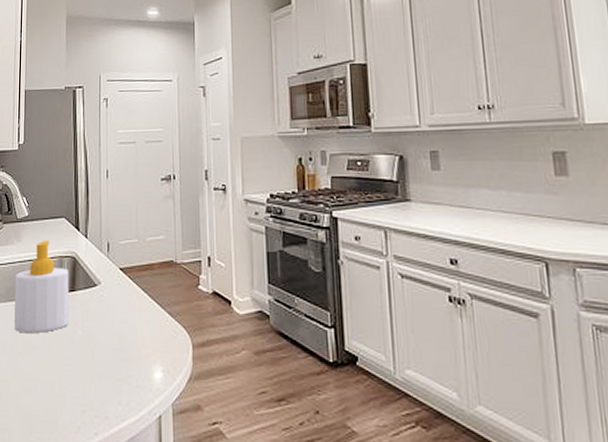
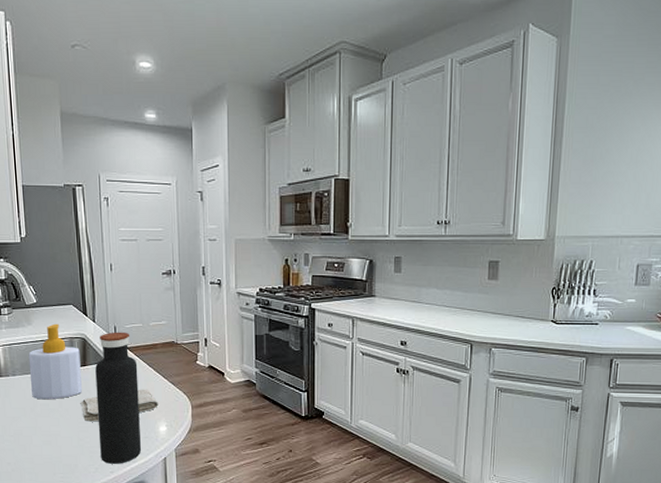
washcloth: none [65,321,154,364] -> present [80,389,158,422]
water bottle: none [83,249,133,423] -> present [95,332,142,464]

